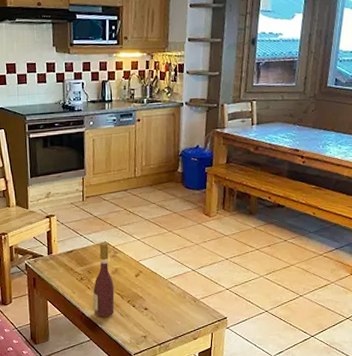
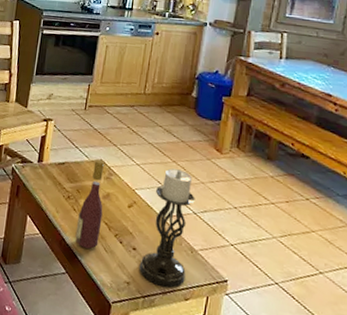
candle holder: none [152,237,192,334] -> present [139,168,195,289]

